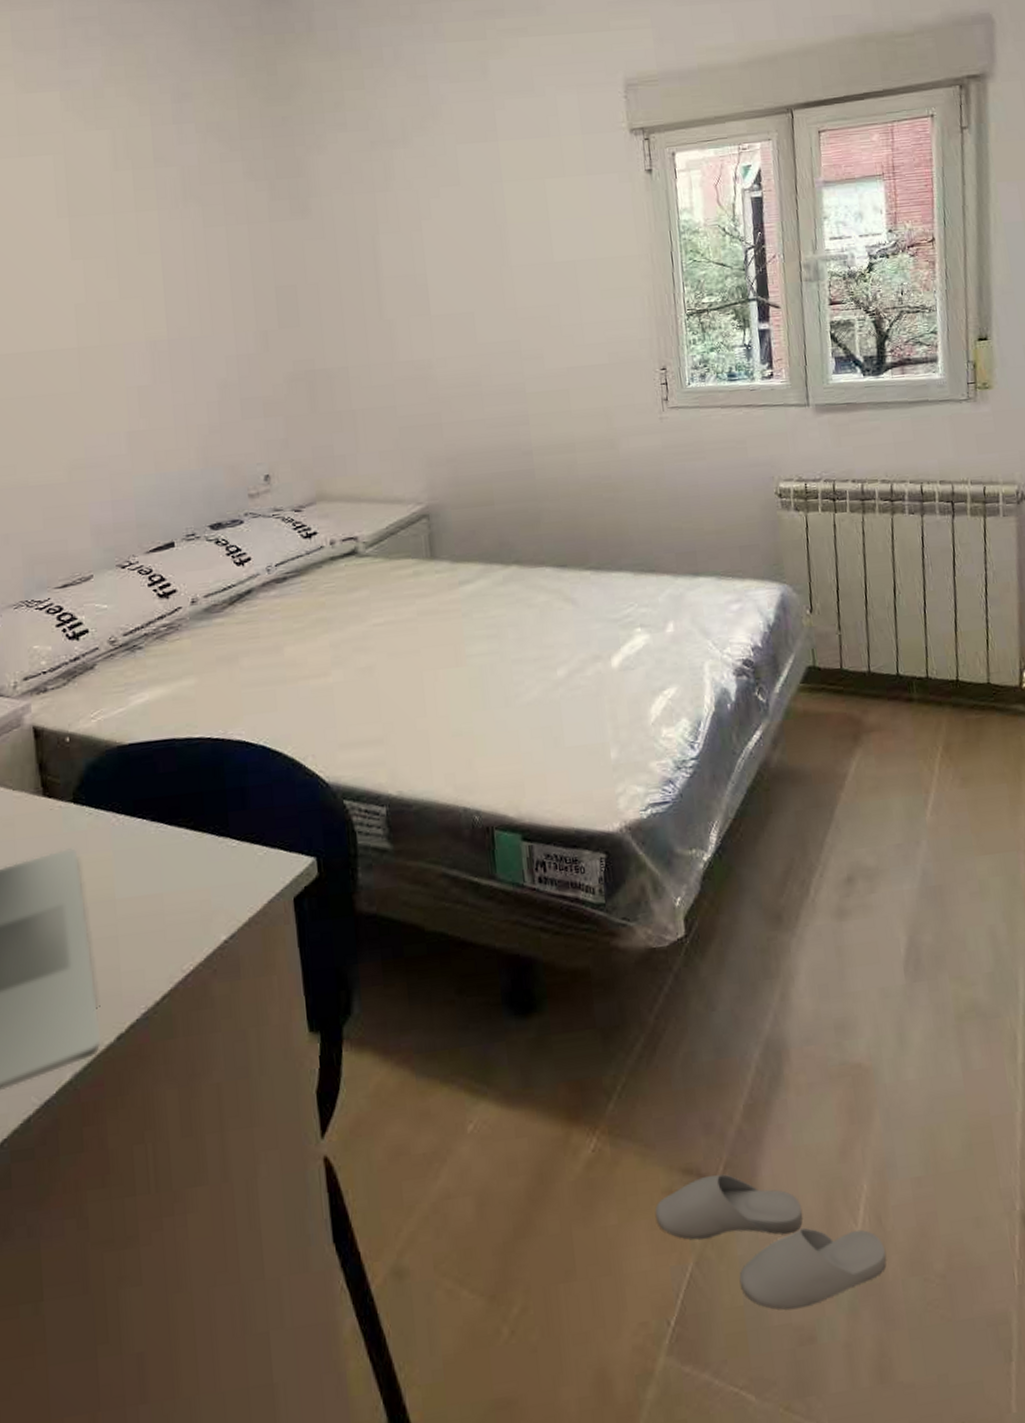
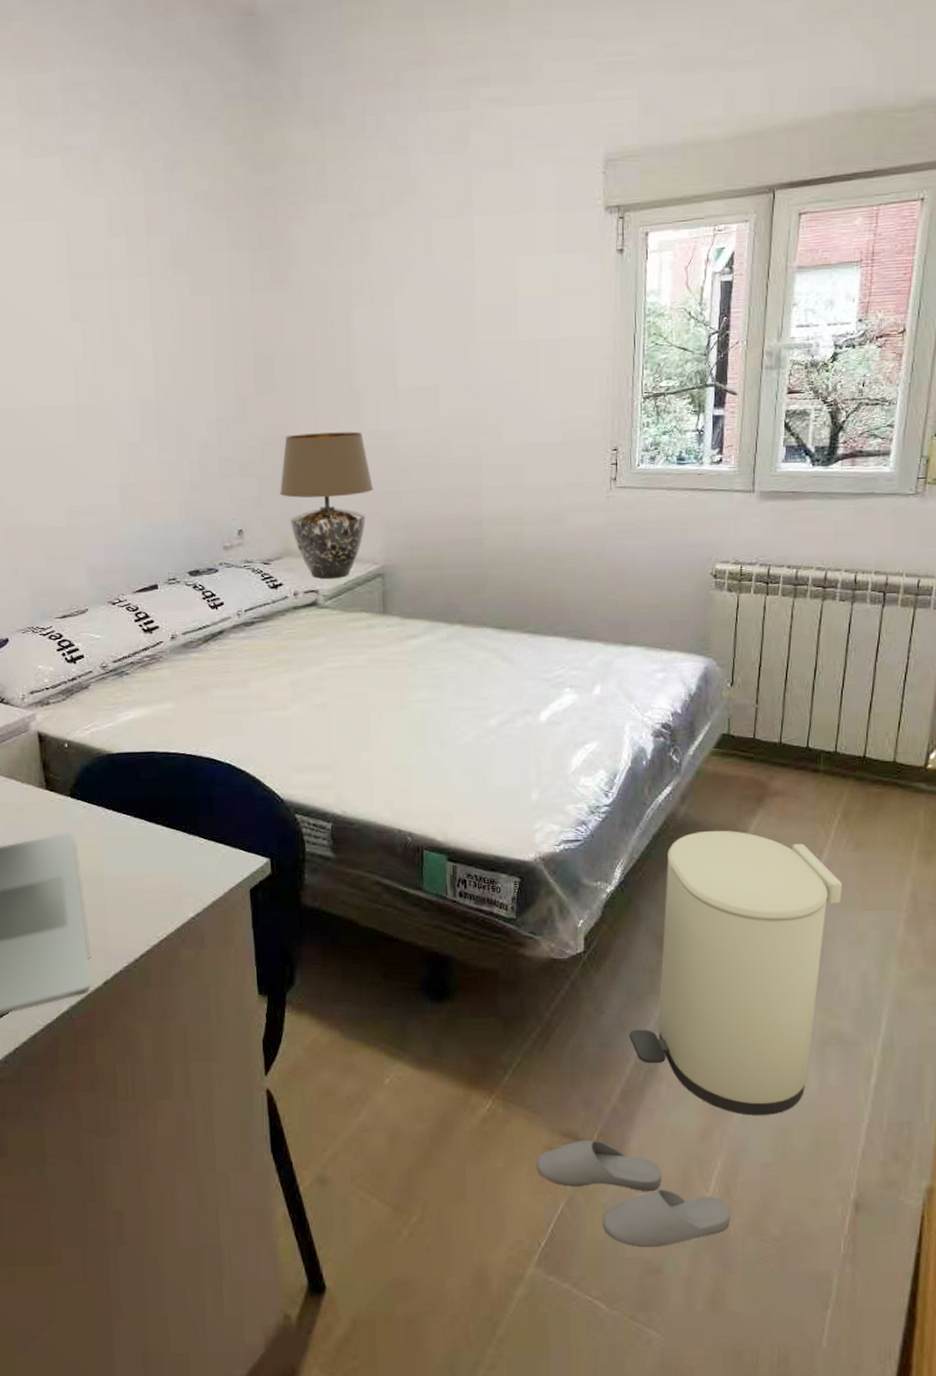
table lamp: none [308,362,412,524] -> present [279,431,373,579]
pedal bin: none [746,776,956,1120] -> present [629,830,843,1115]

